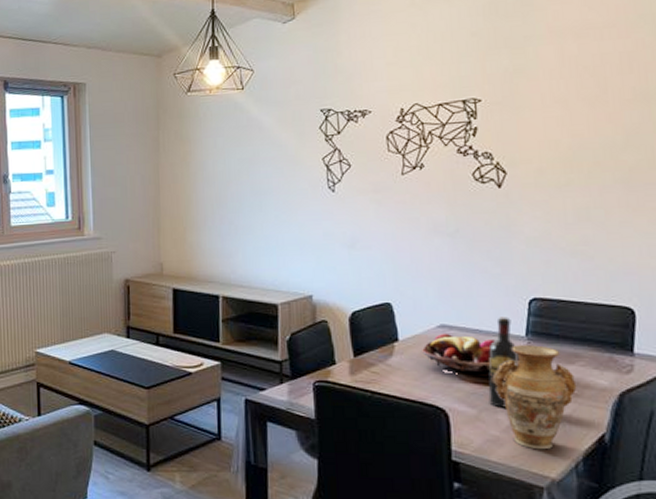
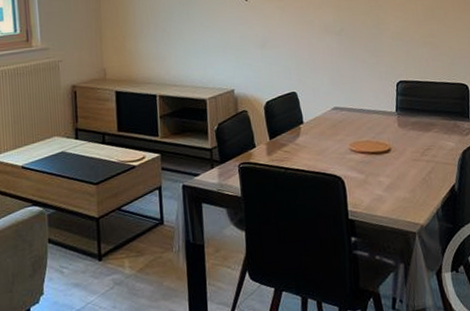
fruit basket: present [421,333,521,376] -> none [321,113,394,147]
wine bottle: present [488,317,519,408] -> none [370,97,393,172]
vase: present [492,345,577,450] -> none [374,118,434,203]

